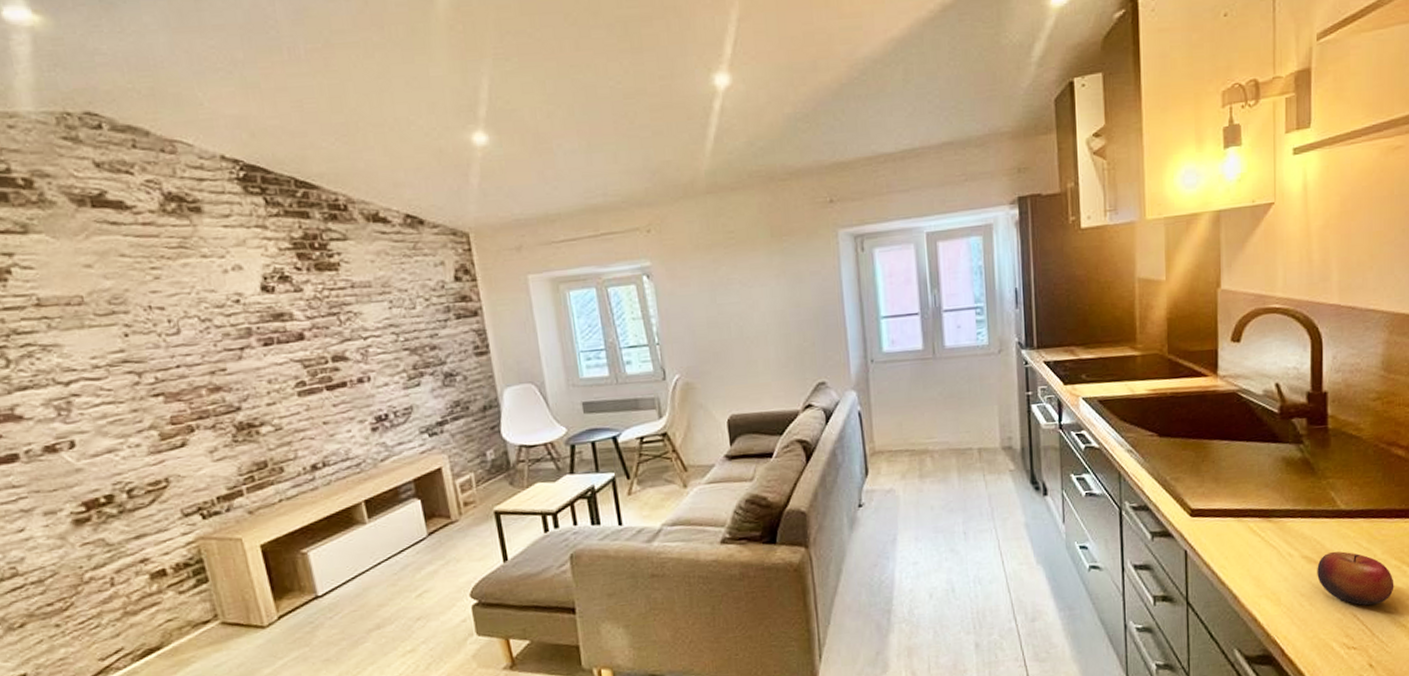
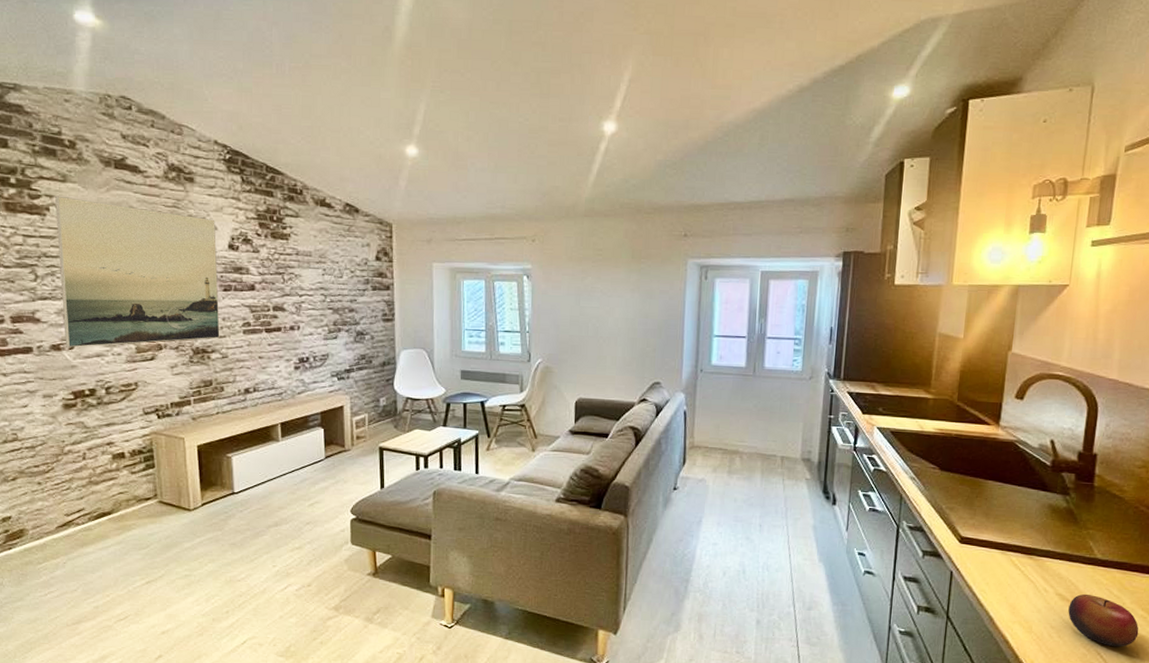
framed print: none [16,252,268,447] -> present [55,195,220,348]

